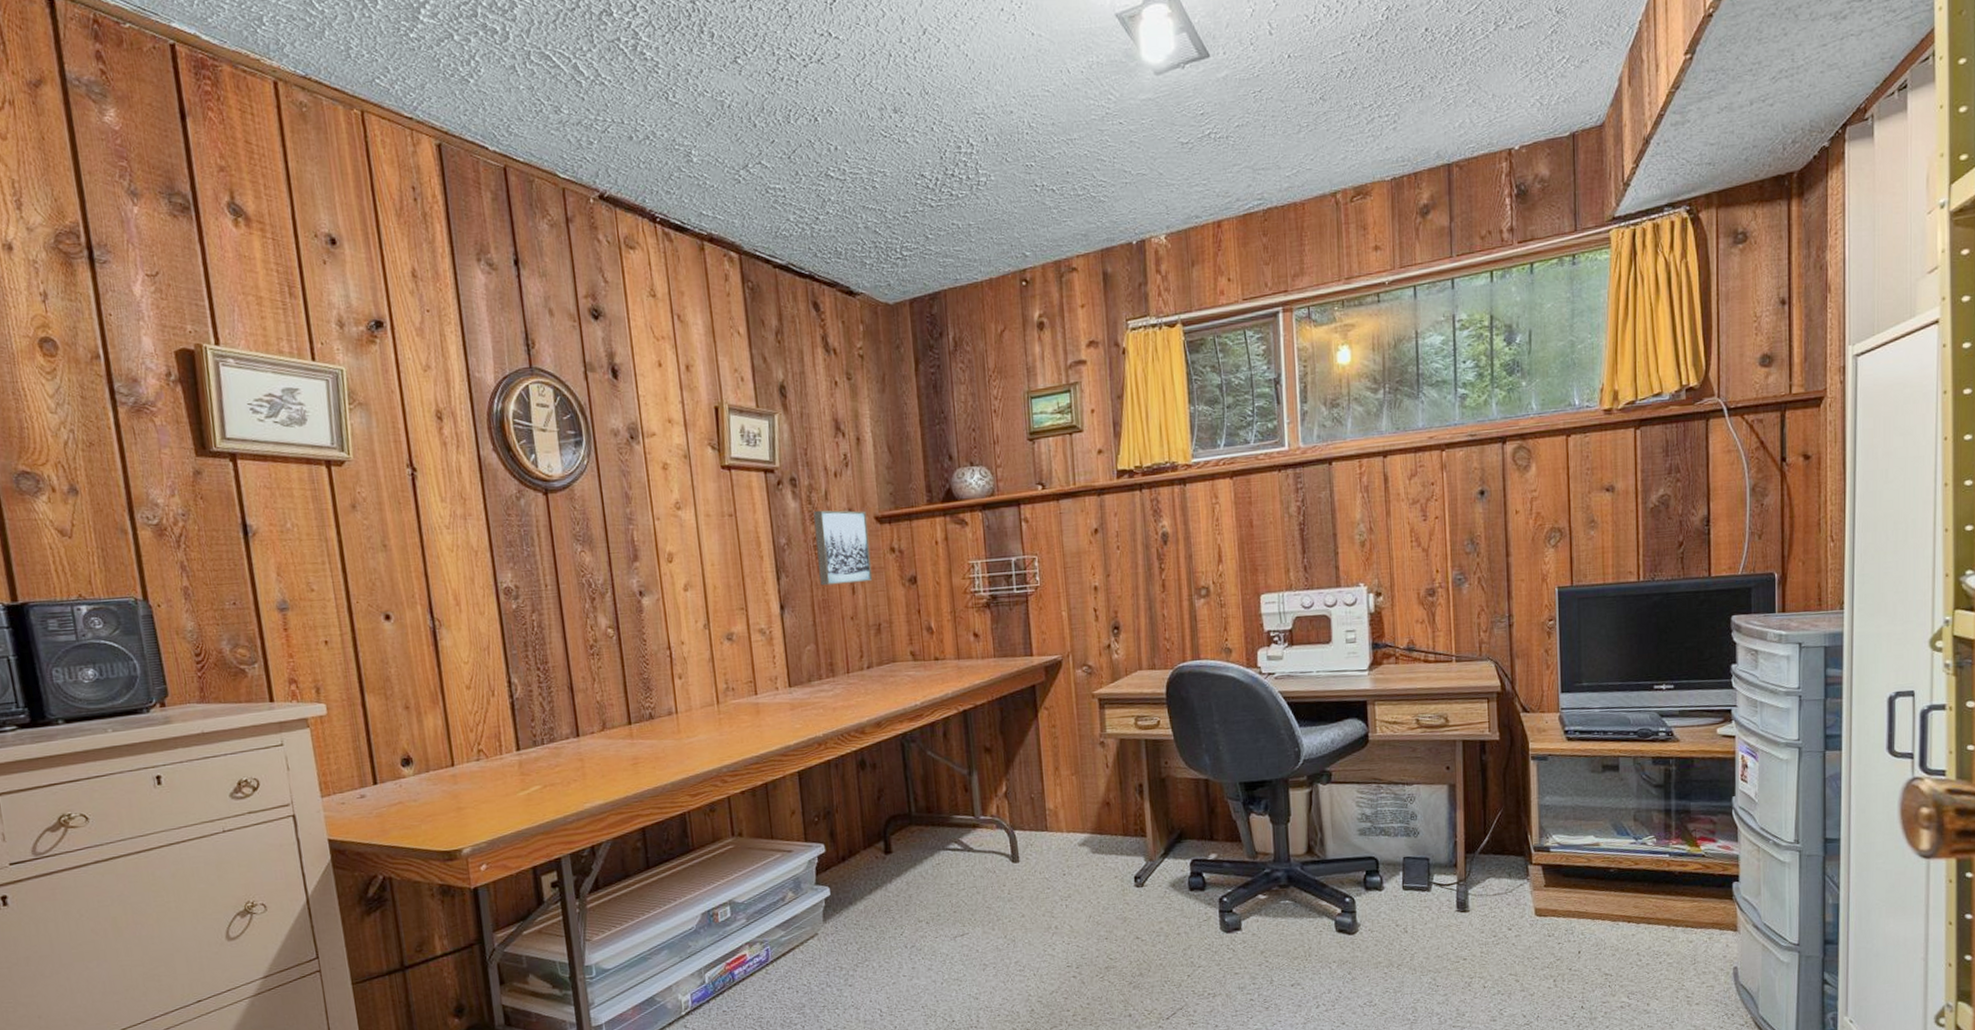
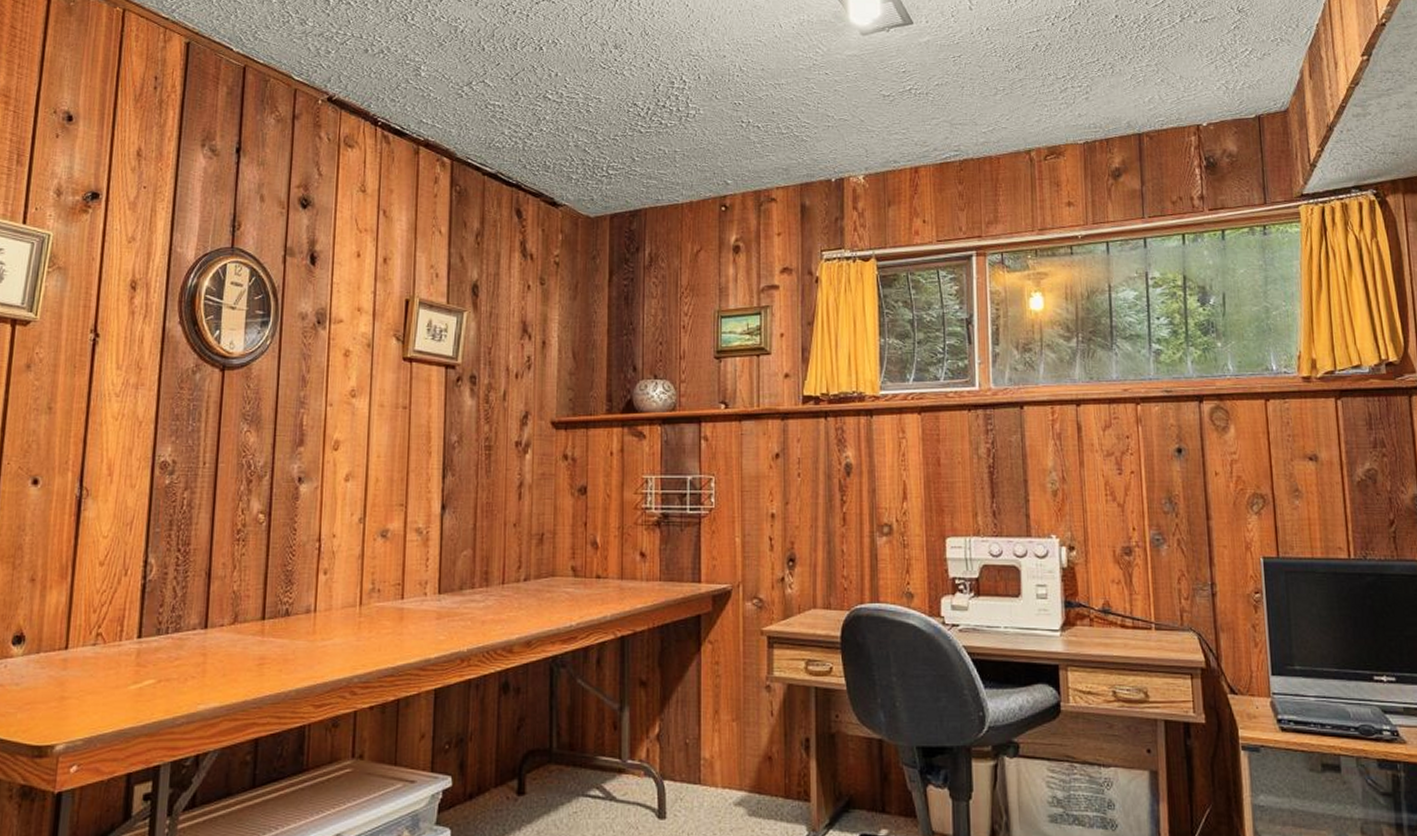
wall art: present [813,510,873,586] -> none [487,410,543,488]

